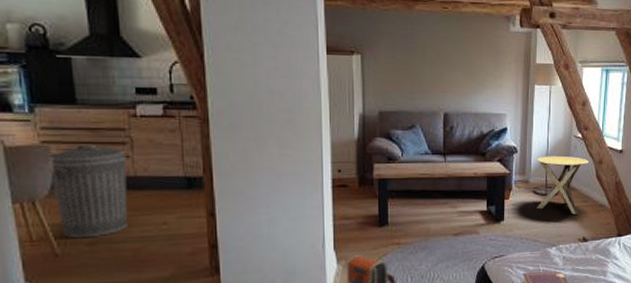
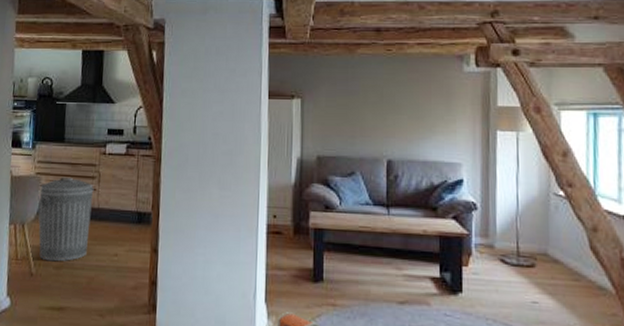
side table: present [537,155,589,214] -> none [504,216,577,296]

